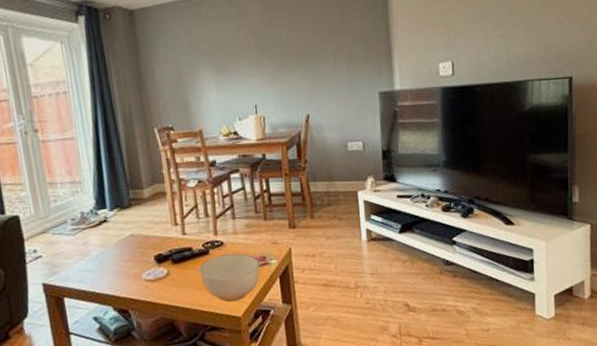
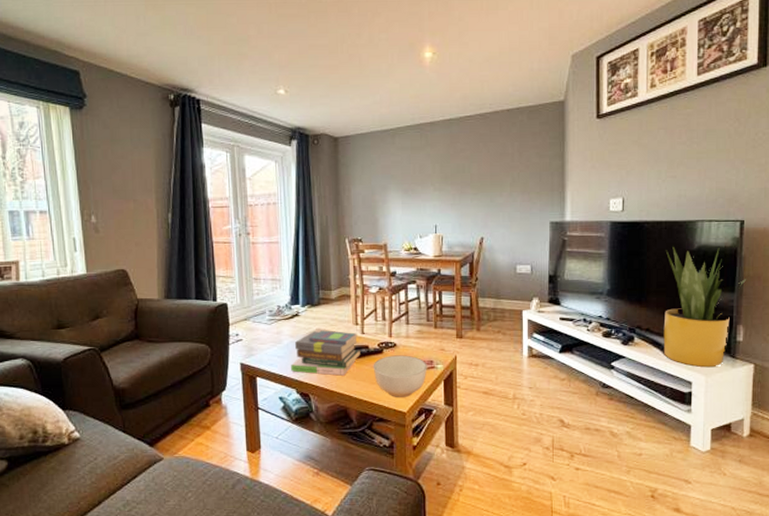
books: none [103,234,184,287] -> present [291,330,360,376]
planter: none [499,107,578,233] -> present [663,246,746,368]

